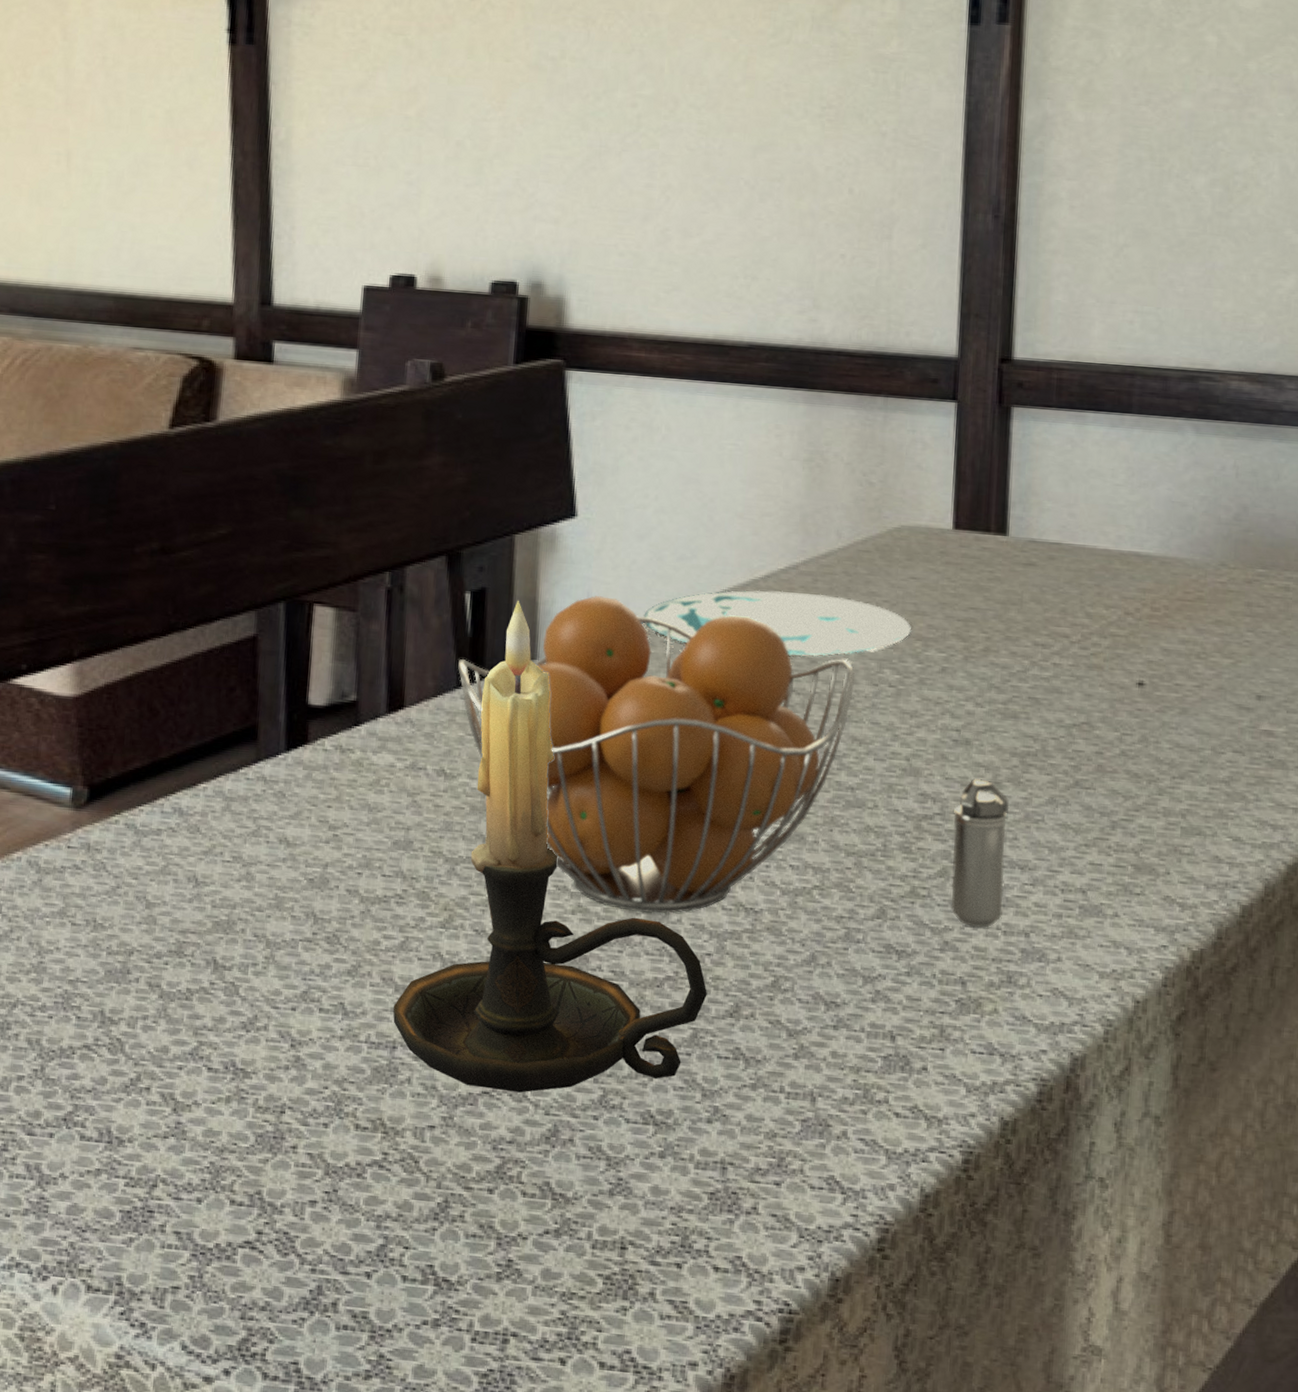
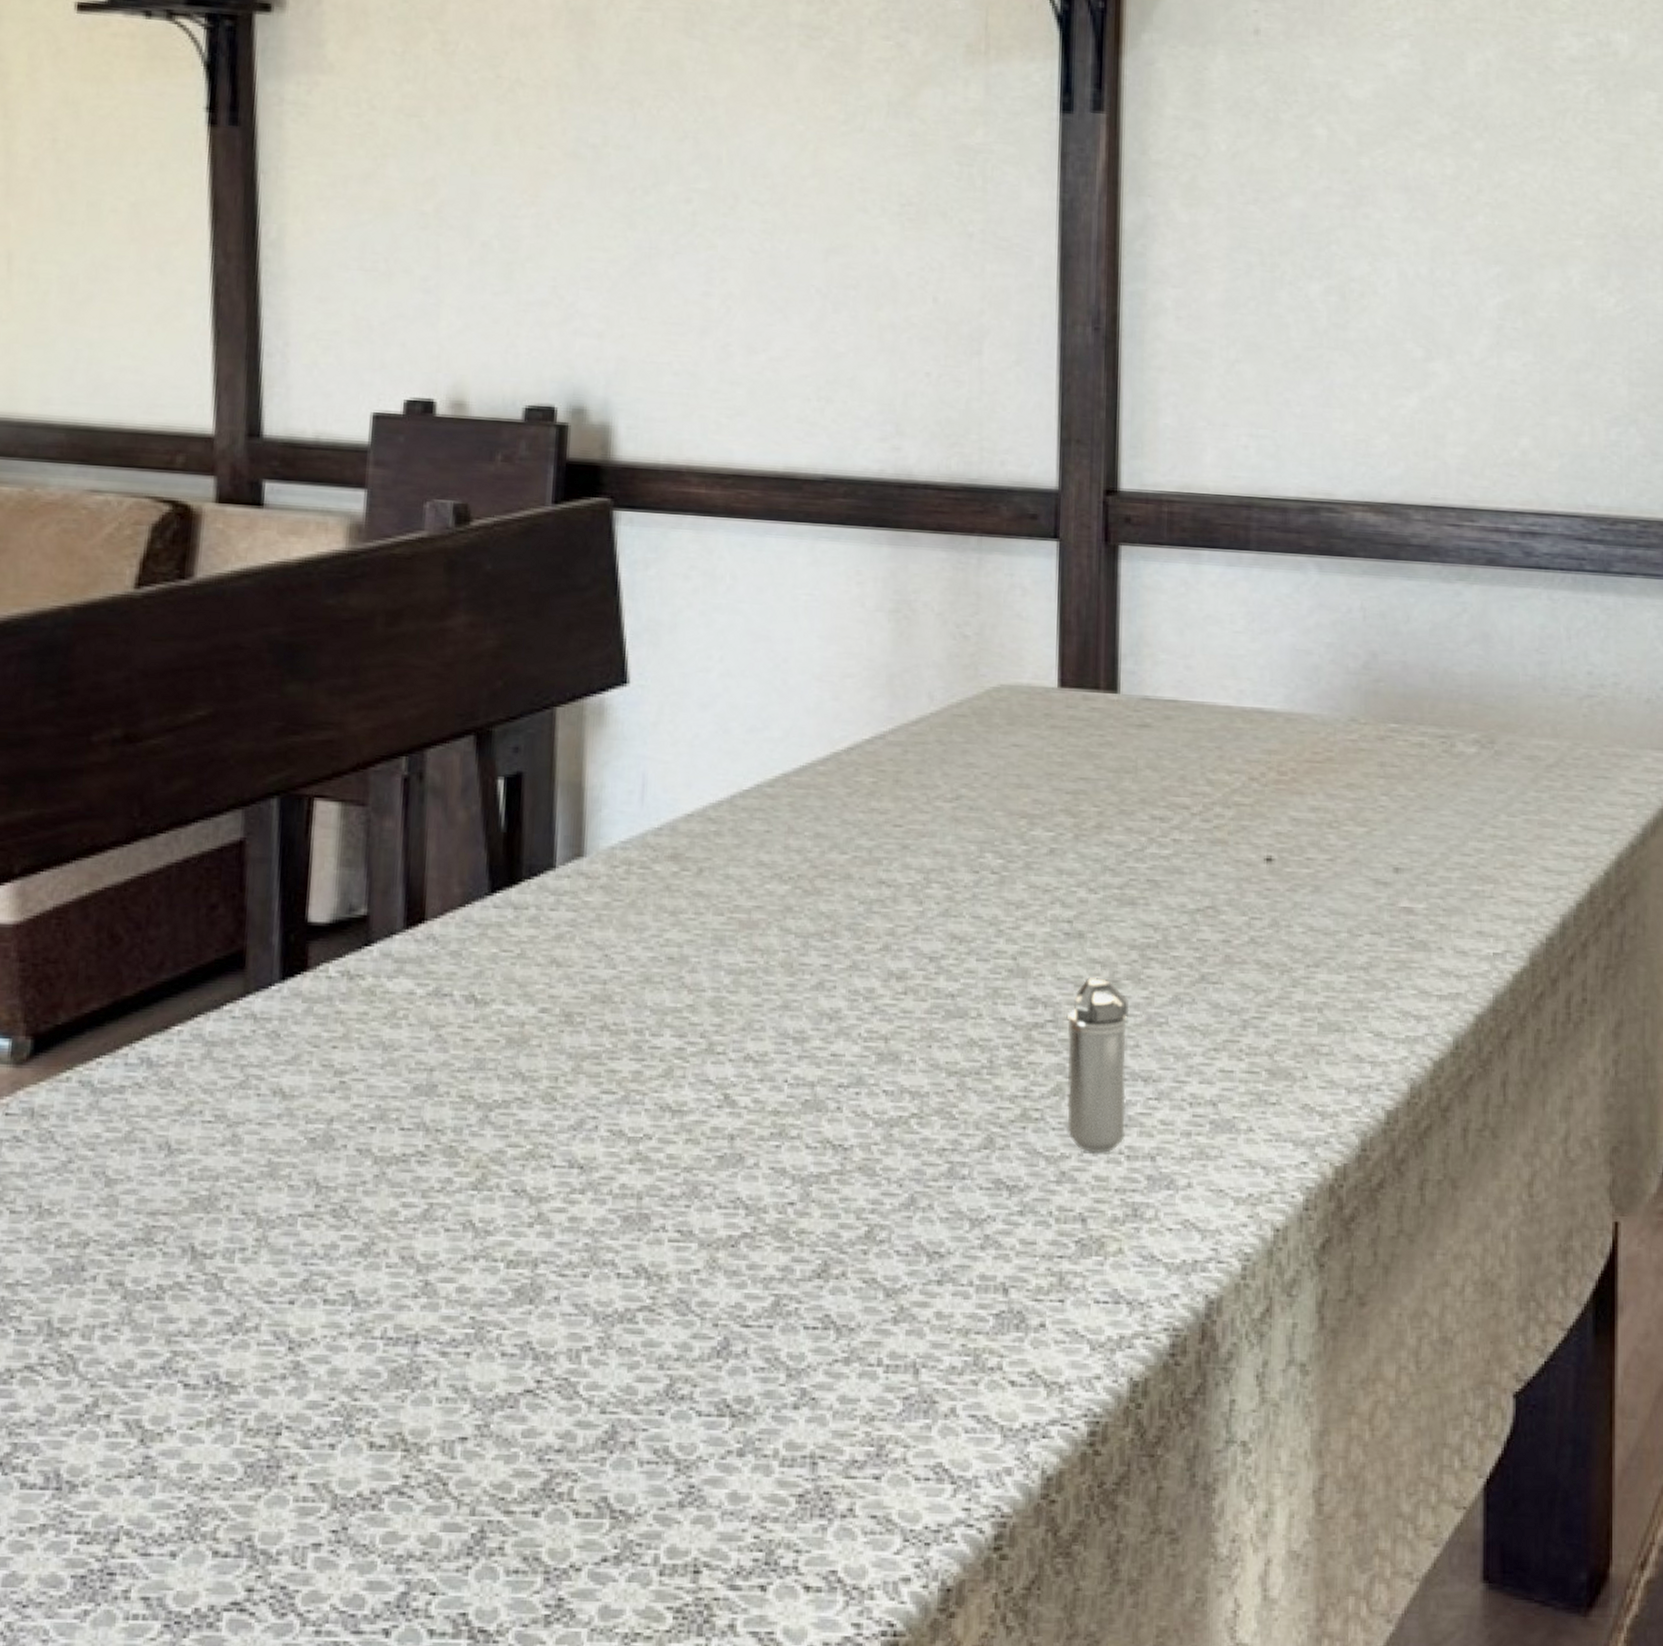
candle holder: present [393,600,707,1093] -> none [414,785,791,1388]
fruit basket: present [458,595,855,913] -> none [490,777,953,1158]
plate: present [642,590,912,657] -> none [707,765,1016,842]

